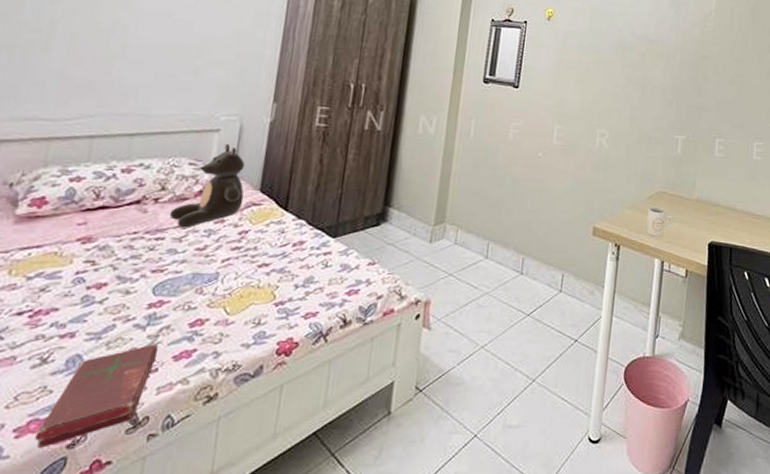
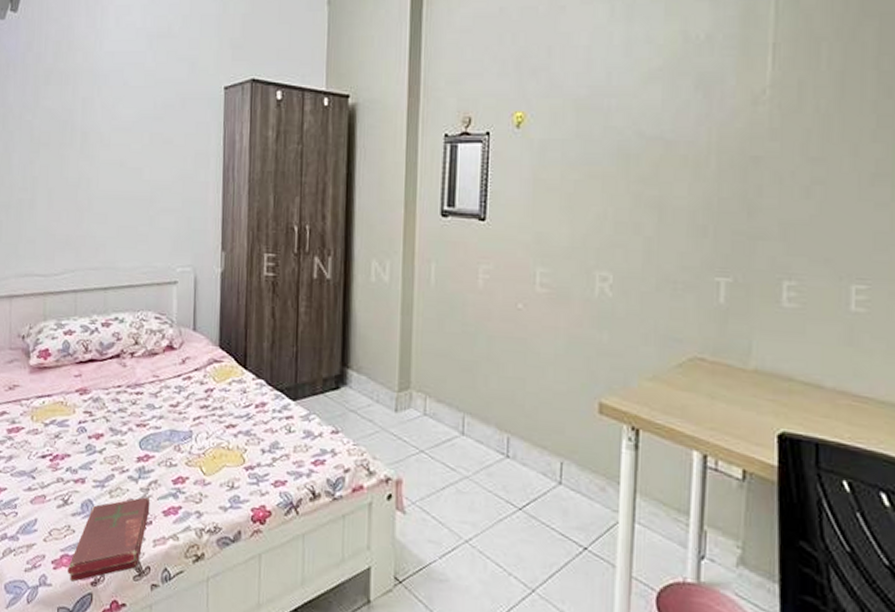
teddy bear: present [169,143,245,228] -> none [144,296,206,384]
mug: present [646,206,674,237] -> none [675,377,719,421]

